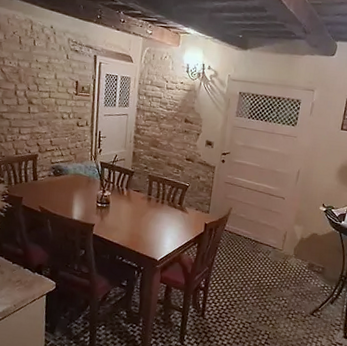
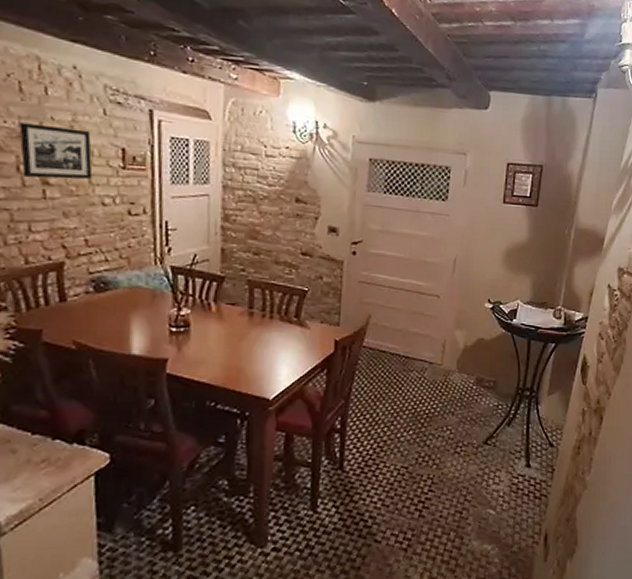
picture frame: none [18,63,59,101] -> present [19,122,93,180]

